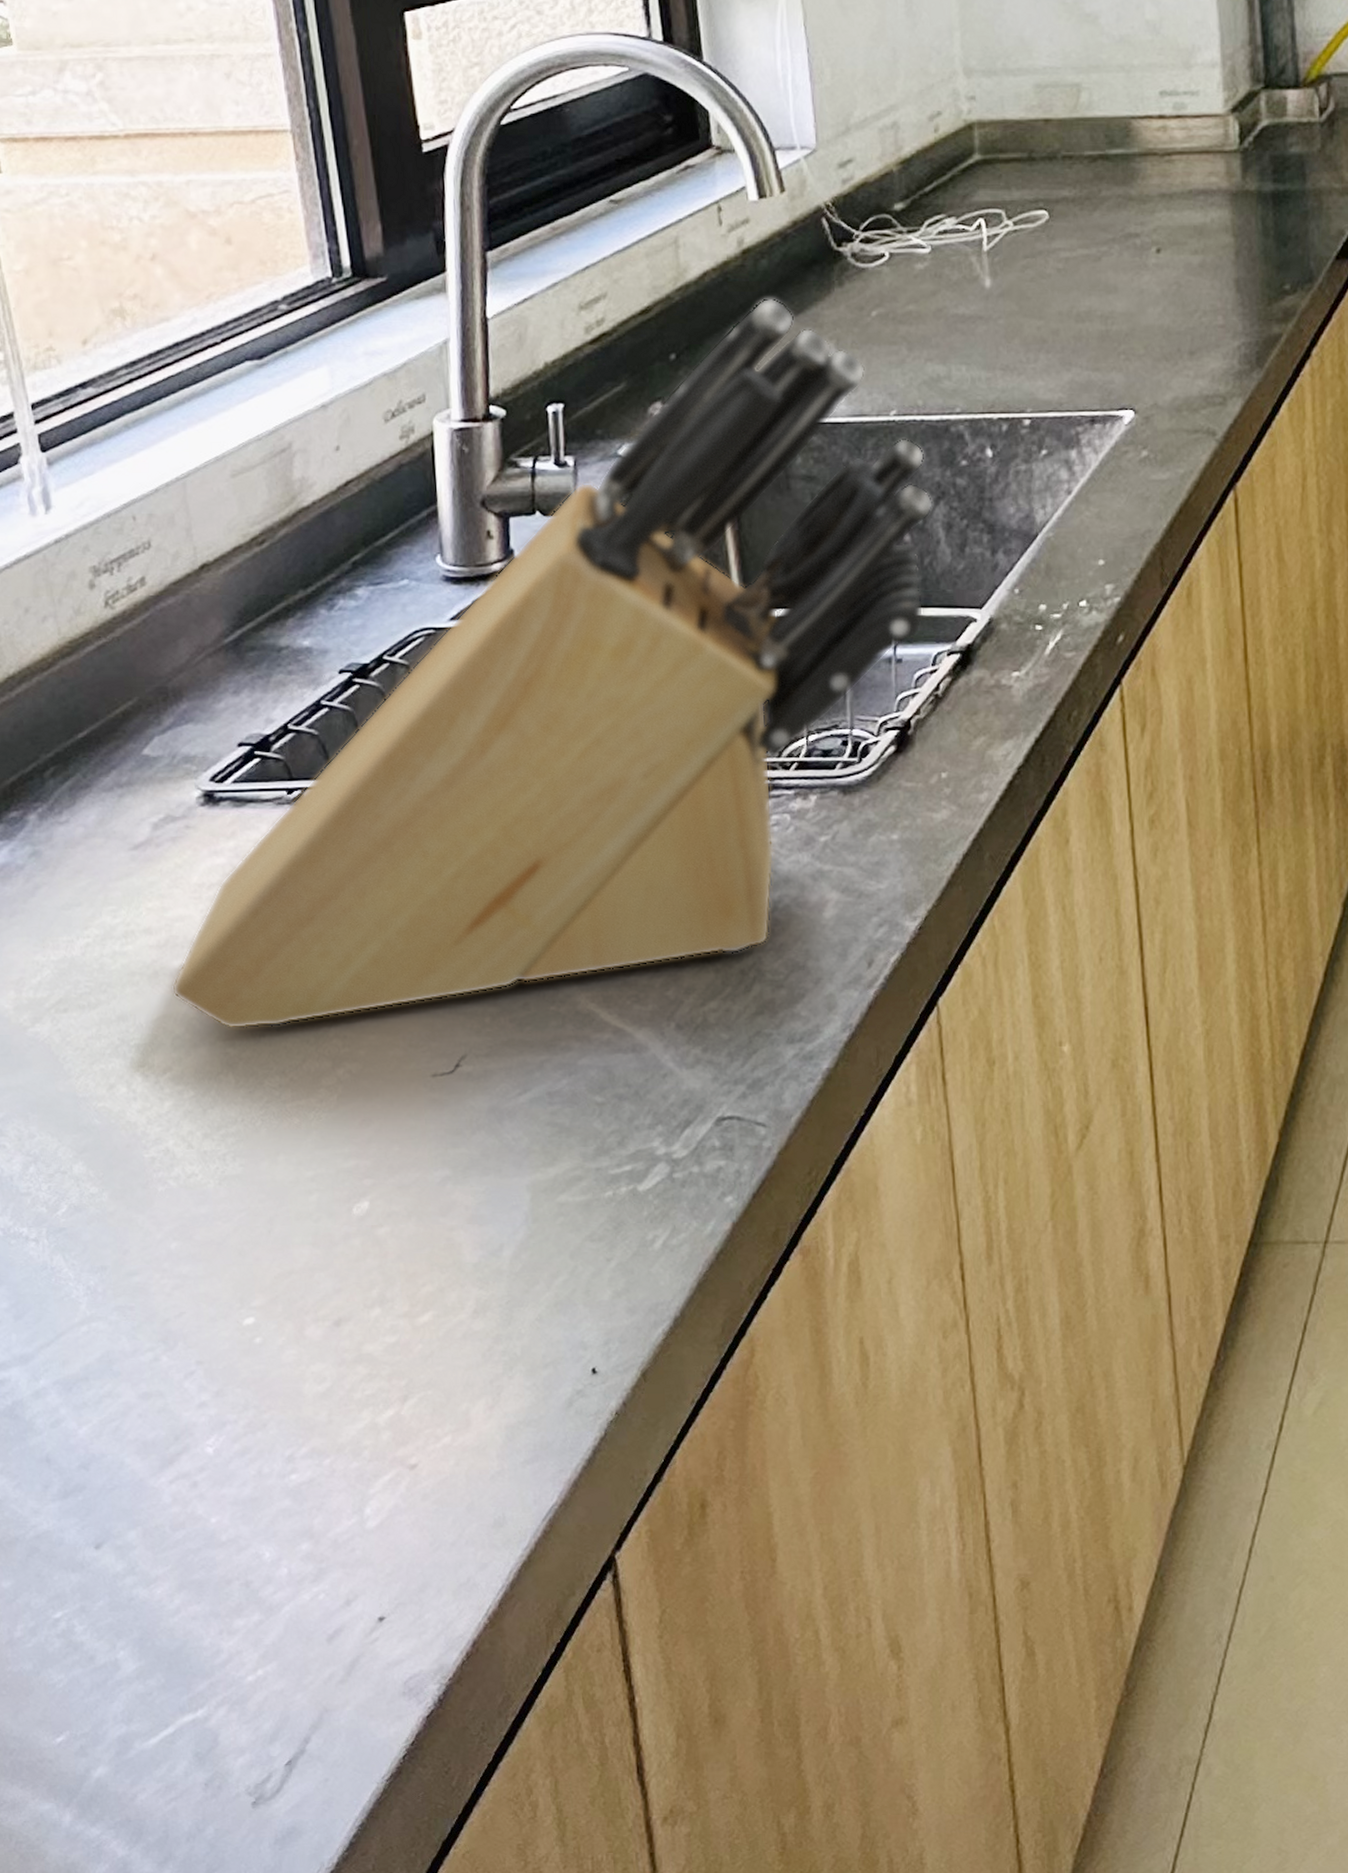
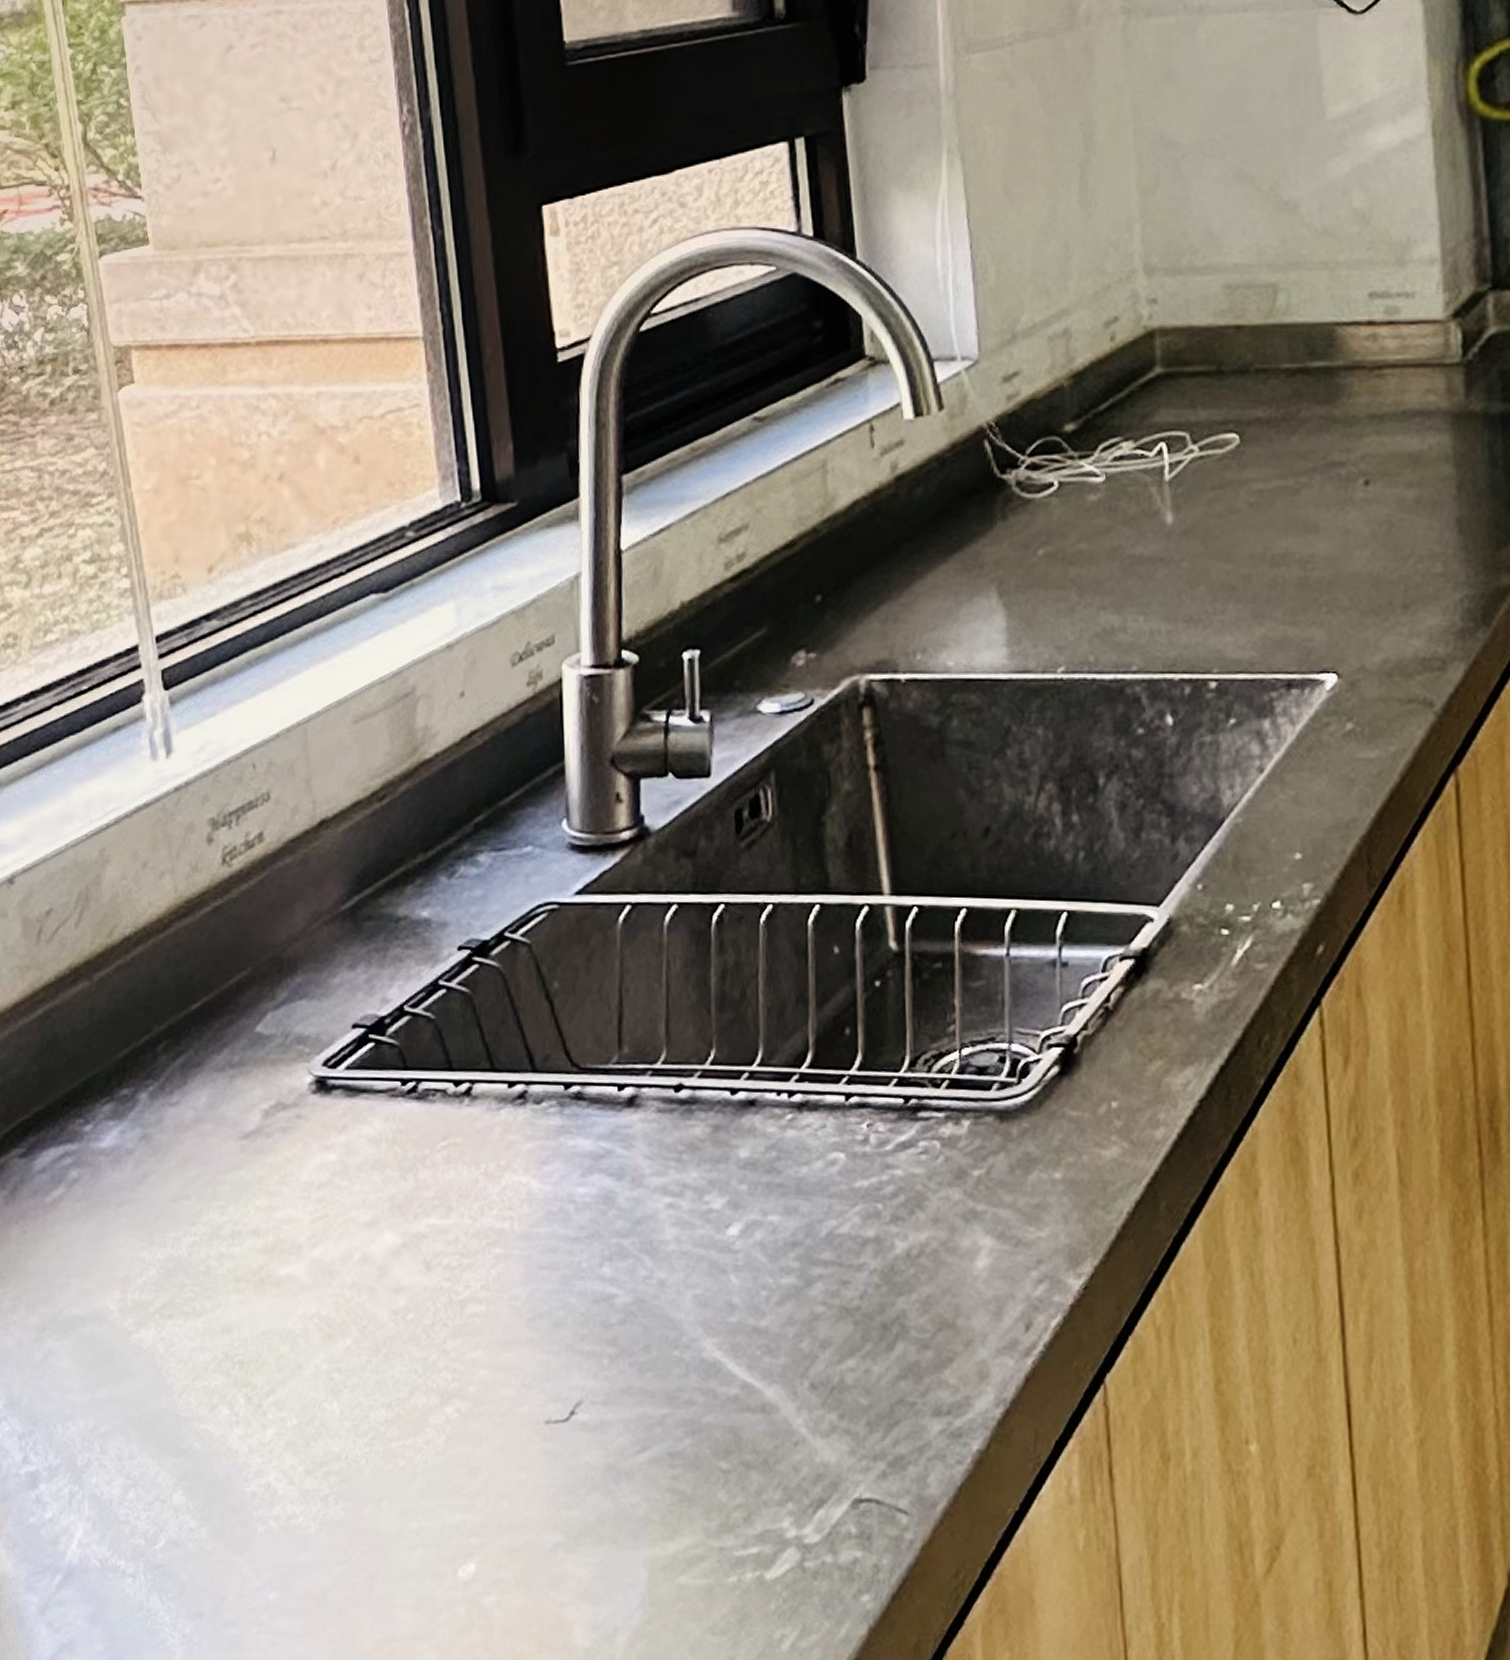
knife block: present [171,298,934,1029] -> none [277,532,1106,1353]

